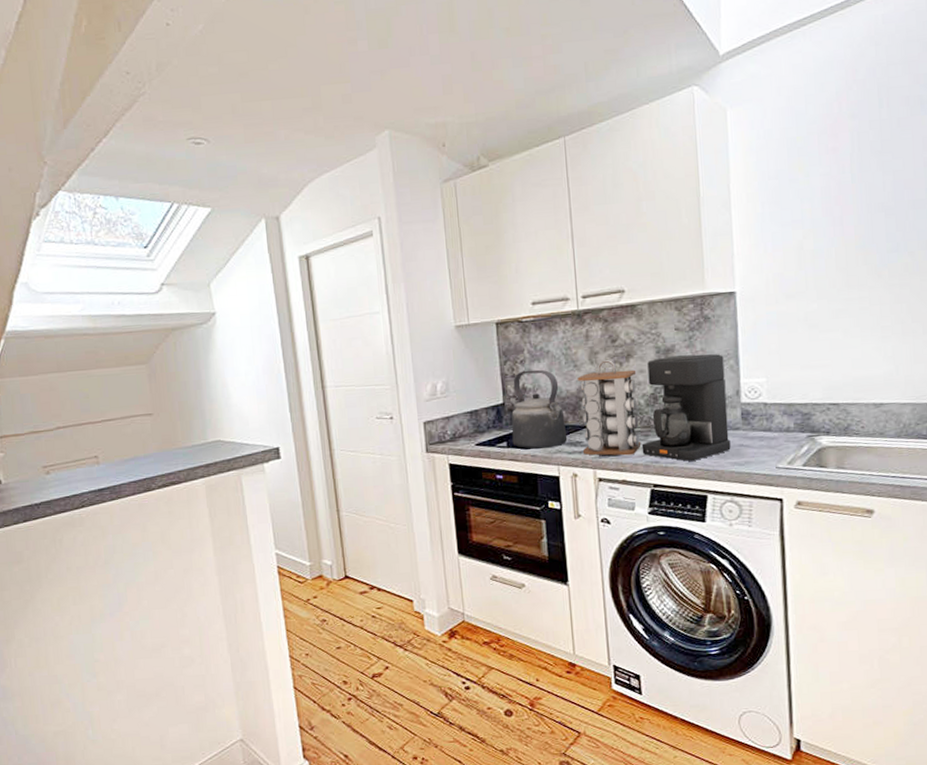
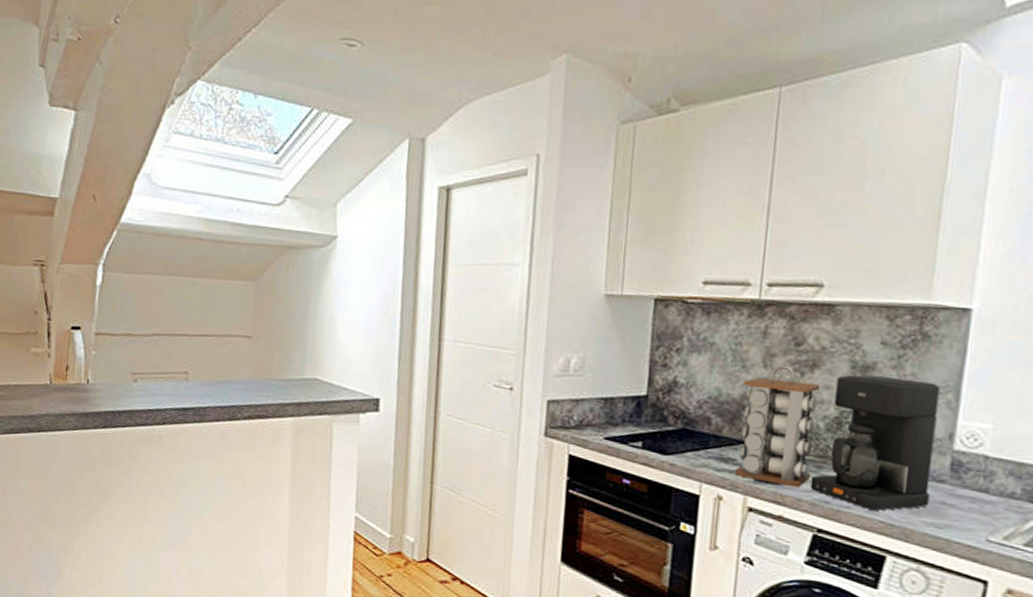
kettle: present [509,369,568,449] -> none [649,361,719,459]

